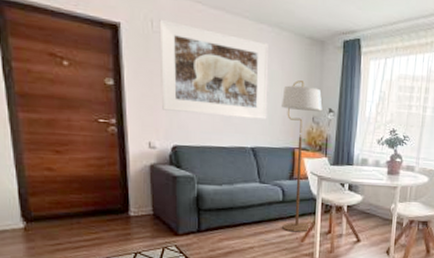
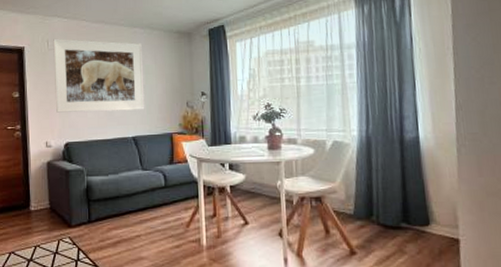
floor lamp: present [281,80,322,232] -> none [157,70,195,218]

